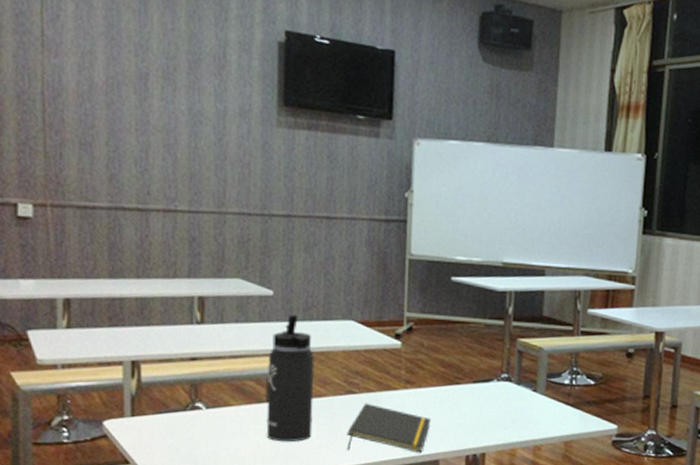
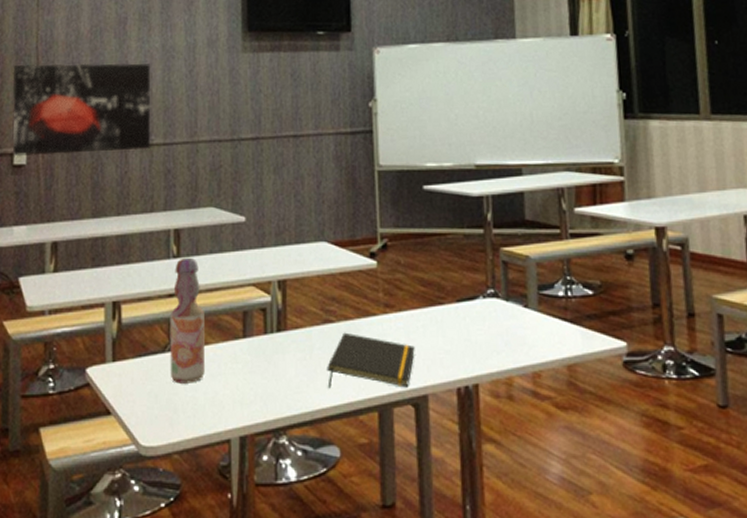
wall art: none [14,109,175,216] -> present [12,63,151,157]
bottle: none [191,324,228,440] -> present [170,257,205,384]
thermos bottle: present [266,315,315,442] -> none [243,241,291,382]

